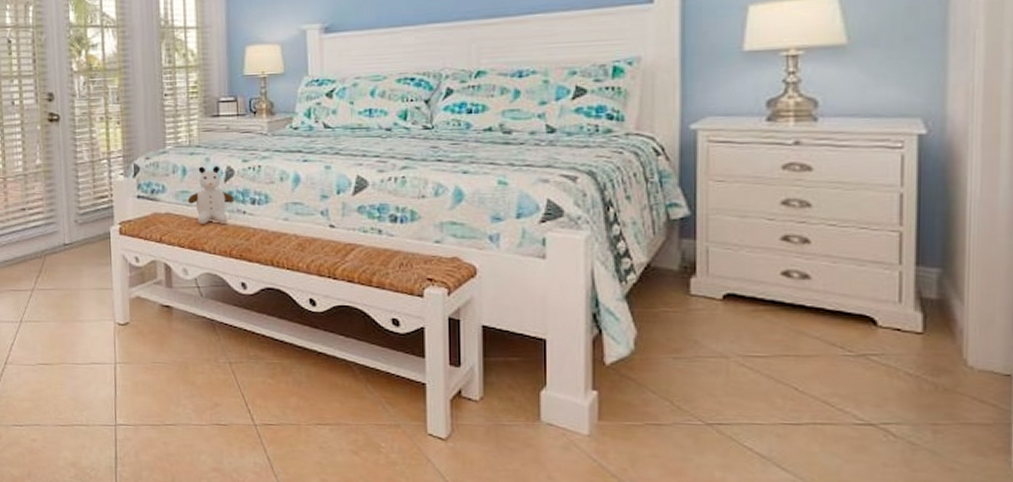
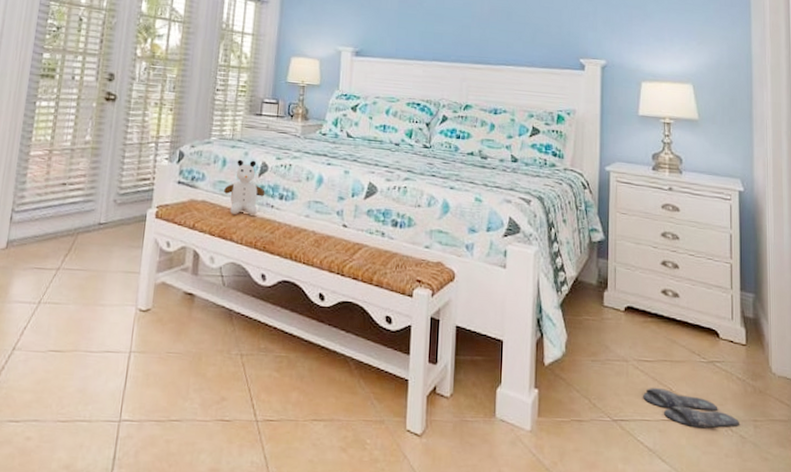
slippers: none [752,387,908,434] -> present [643,388,739,429]

